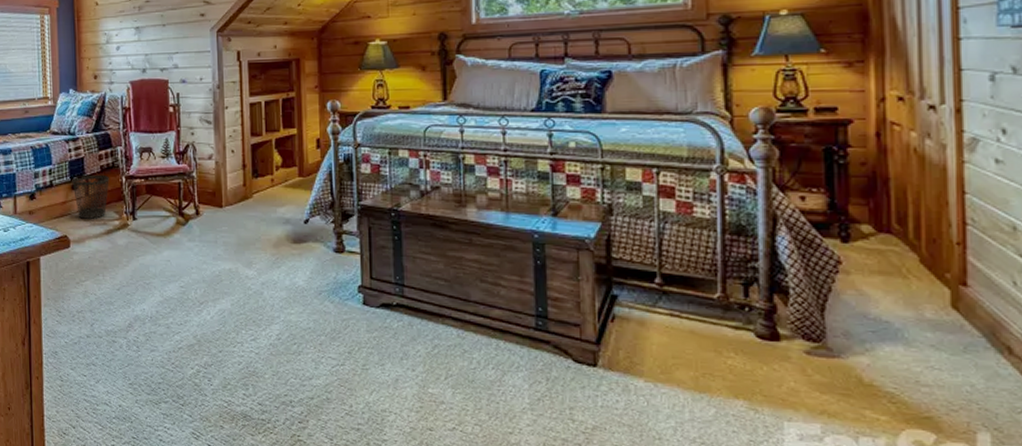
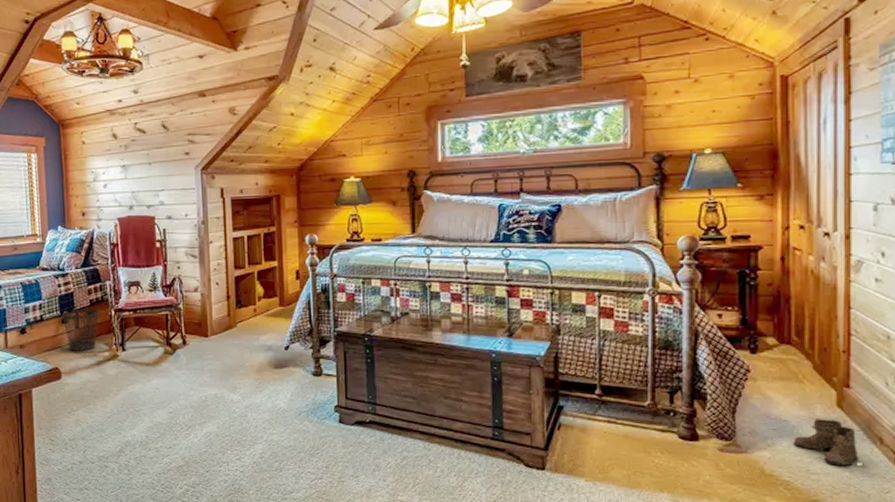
boots: none [898,321,993,381] -> present [793,419,867,467]

